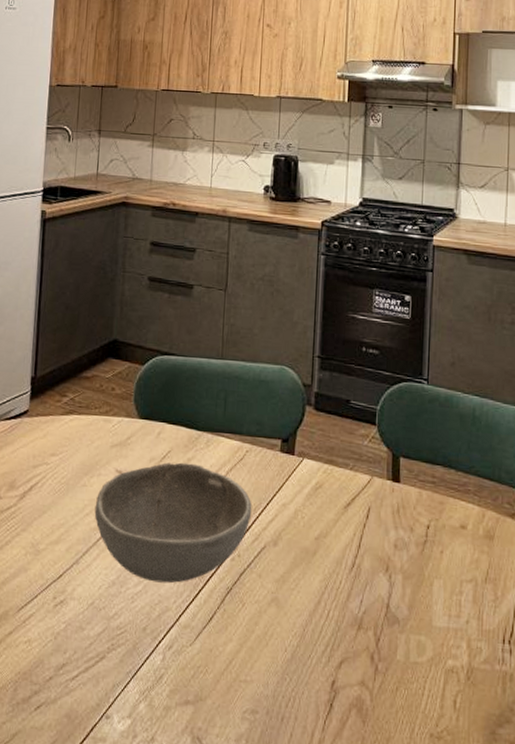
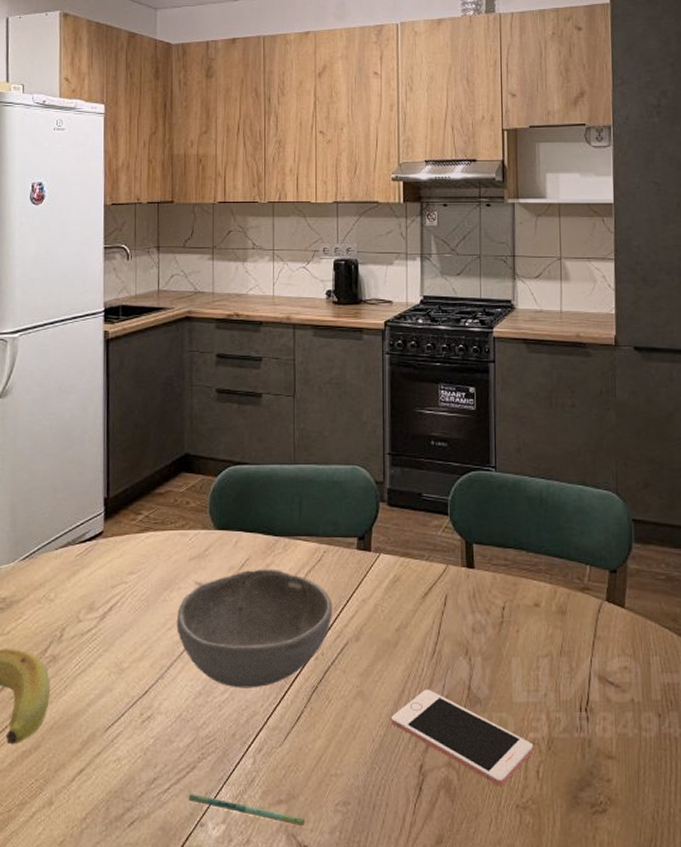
pen: none [95,683,211,731] -> present [188,793,305,827]
cell phone: none [305,602,452,713] -> present [391,689,534,786]

